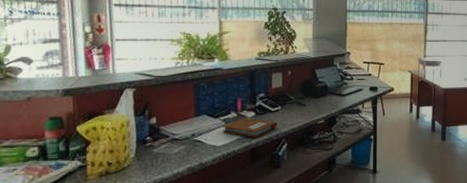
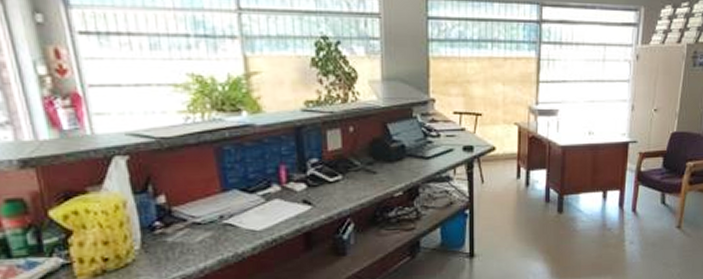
notebook: present [223,118,278,137] -> none [262,191,339,218]

